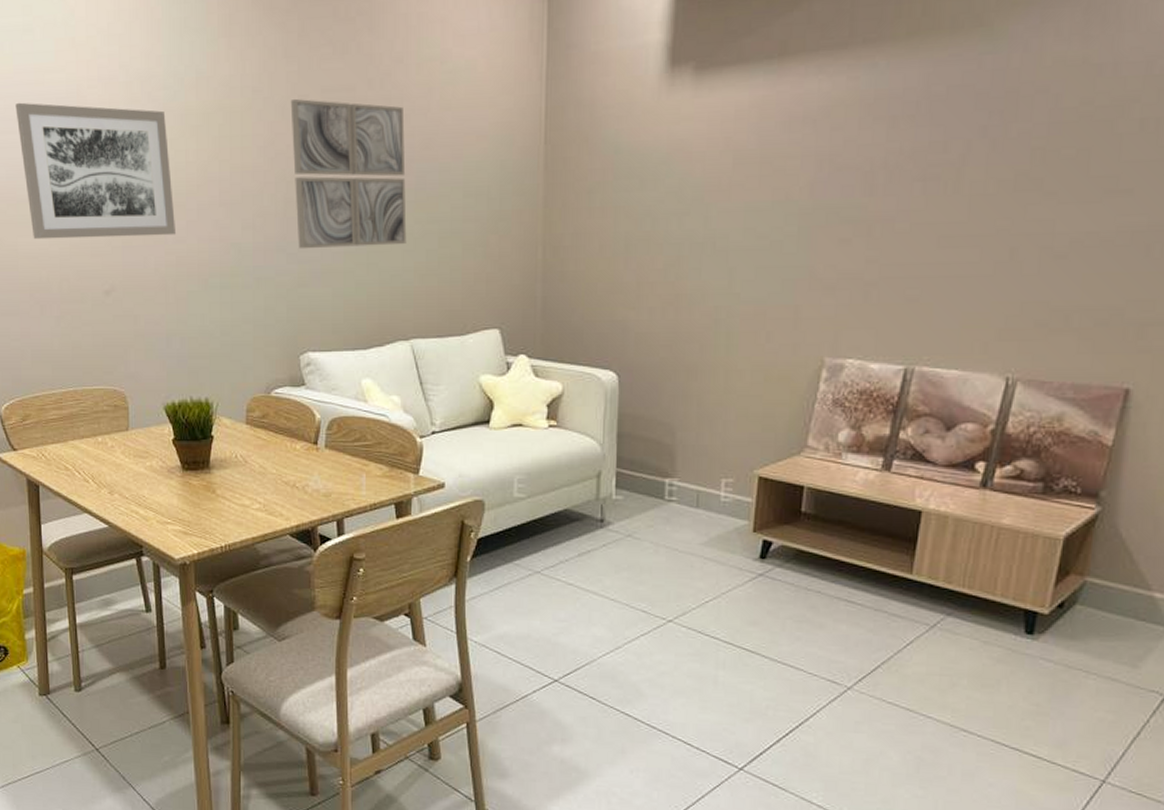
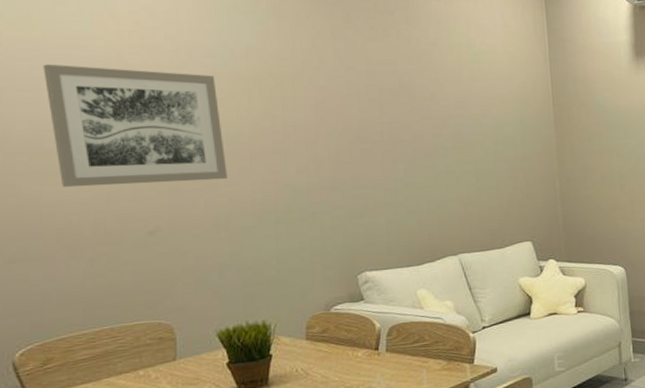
wall art: present [290,99,407,249] -> none [339,70,449,187]

